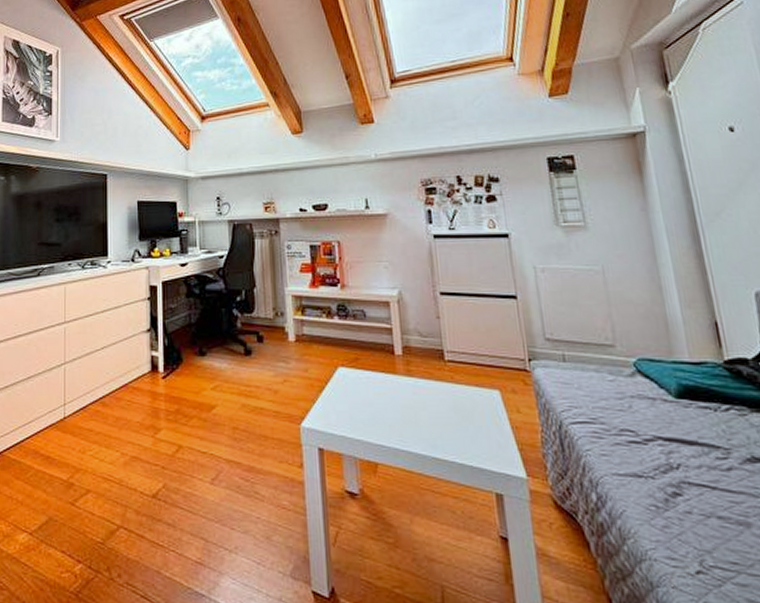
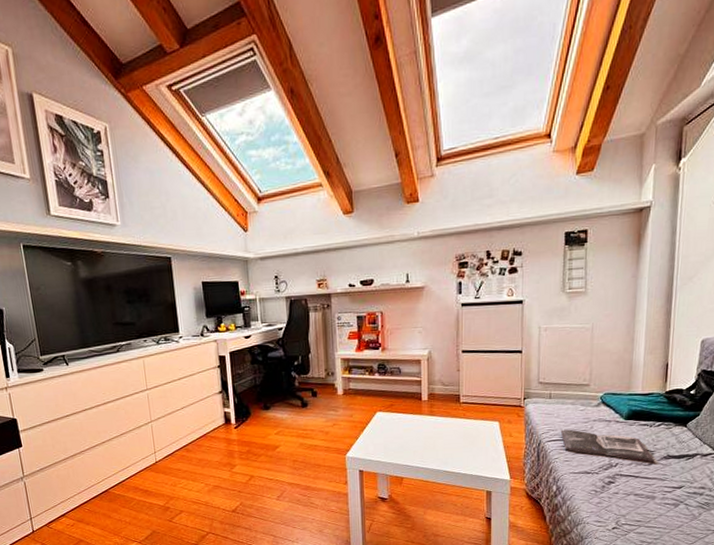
magazine: none [586,407,736,467] -> present [560,429,655,463]

